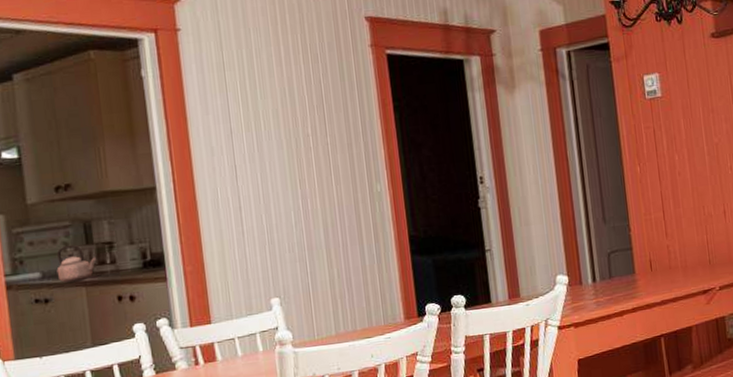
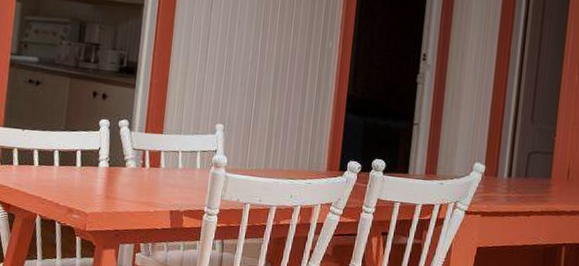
teapot: present [56,244,97,284] -> none [51,39,84,73]

